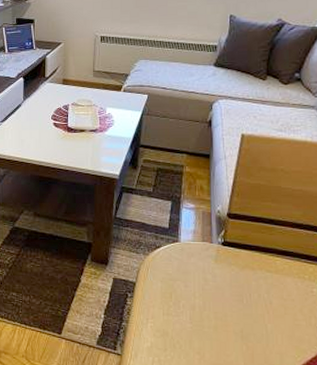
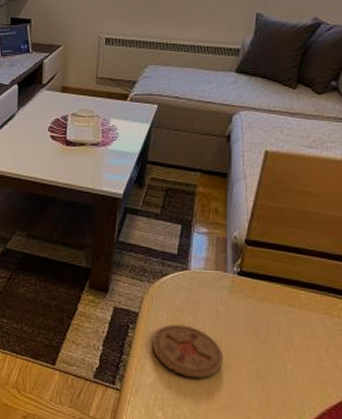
coaster: none [148,292,212,341] -> present [151,324,224,379]

